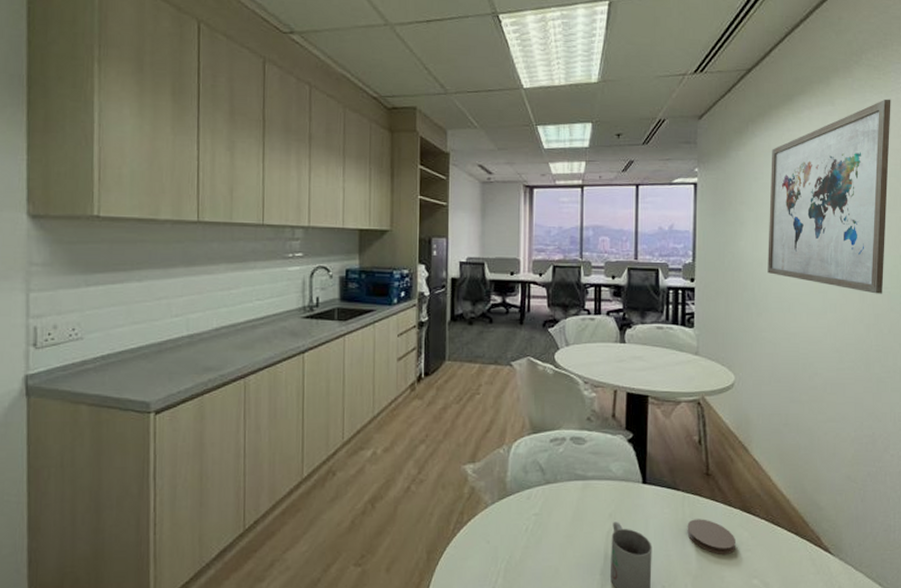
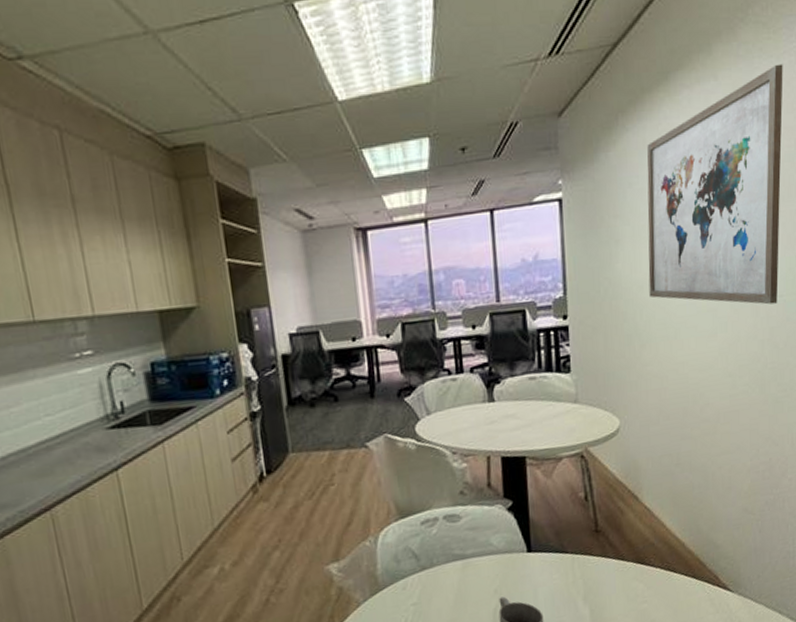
coaster: present [687,519,735,554] -> none [579,578,631,612]

